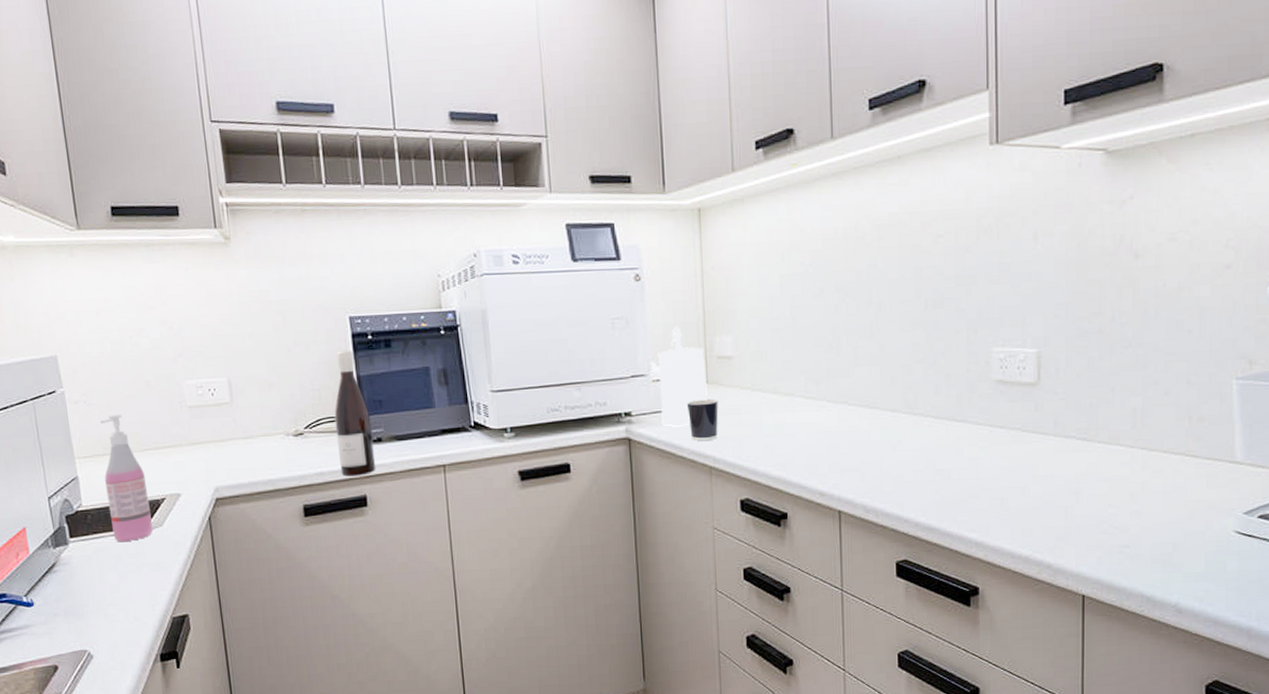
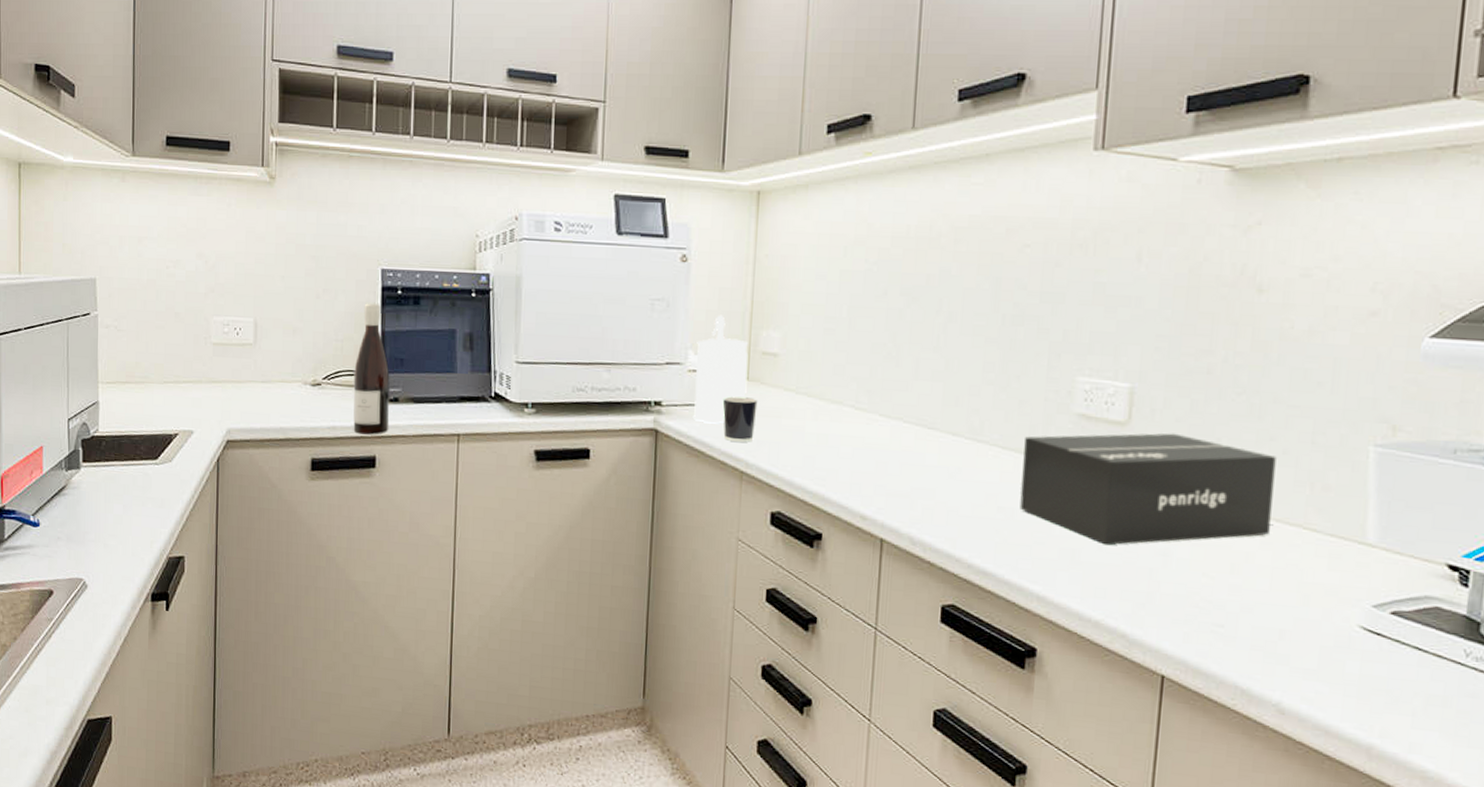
soap dispenser: present [100,414,154,541] -> none [123,343,163,473]
box: none [953,387,1160,490] -> present [1020,433,1277,545]

